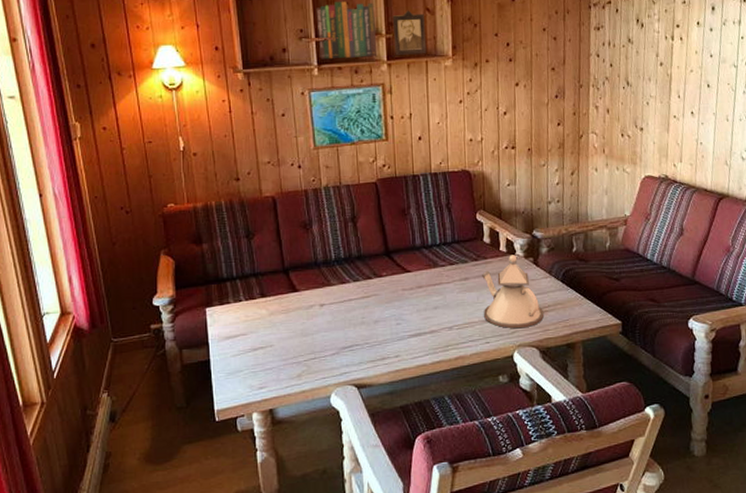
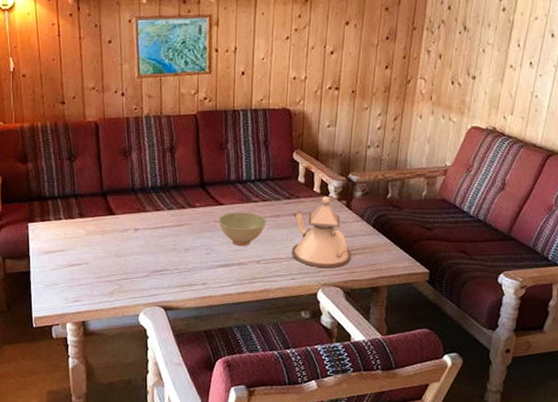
bowl: none [406,277,456,313] -> present [218,212,267,246]

